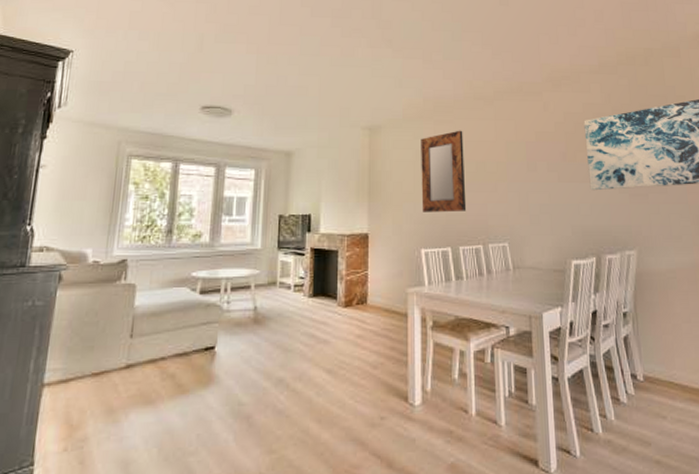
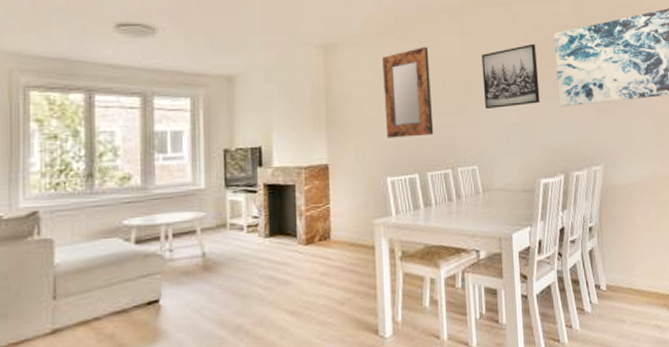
wall art: none [513,129,571,190] -> present [481,43,540,110]

